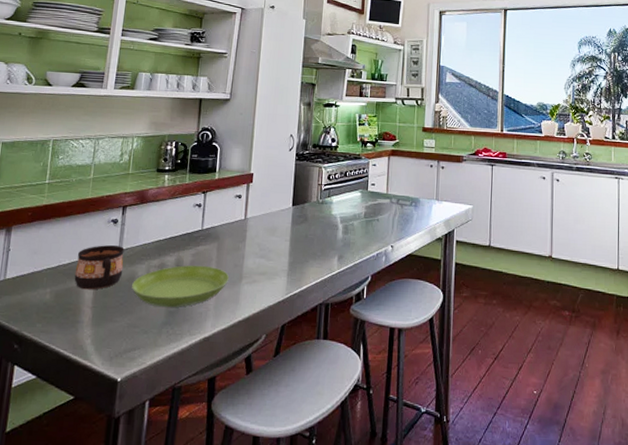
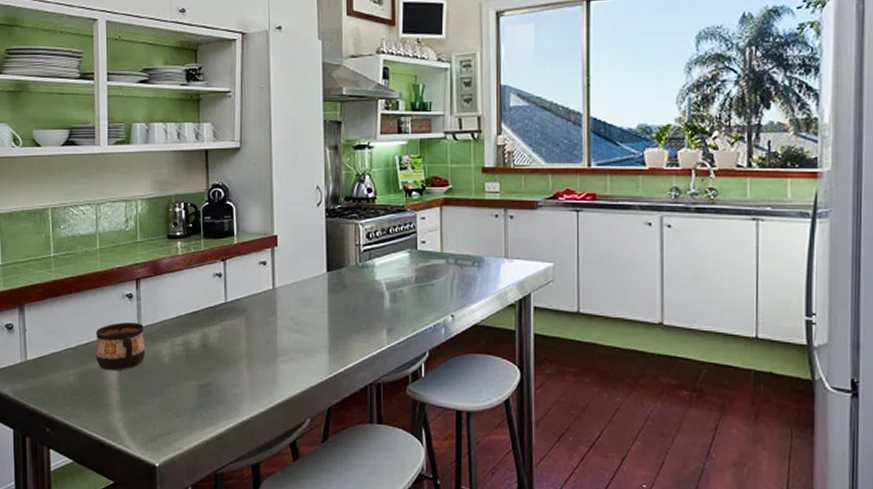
saucer: present [132,265,230,308] -> none [157,342,263,390]

